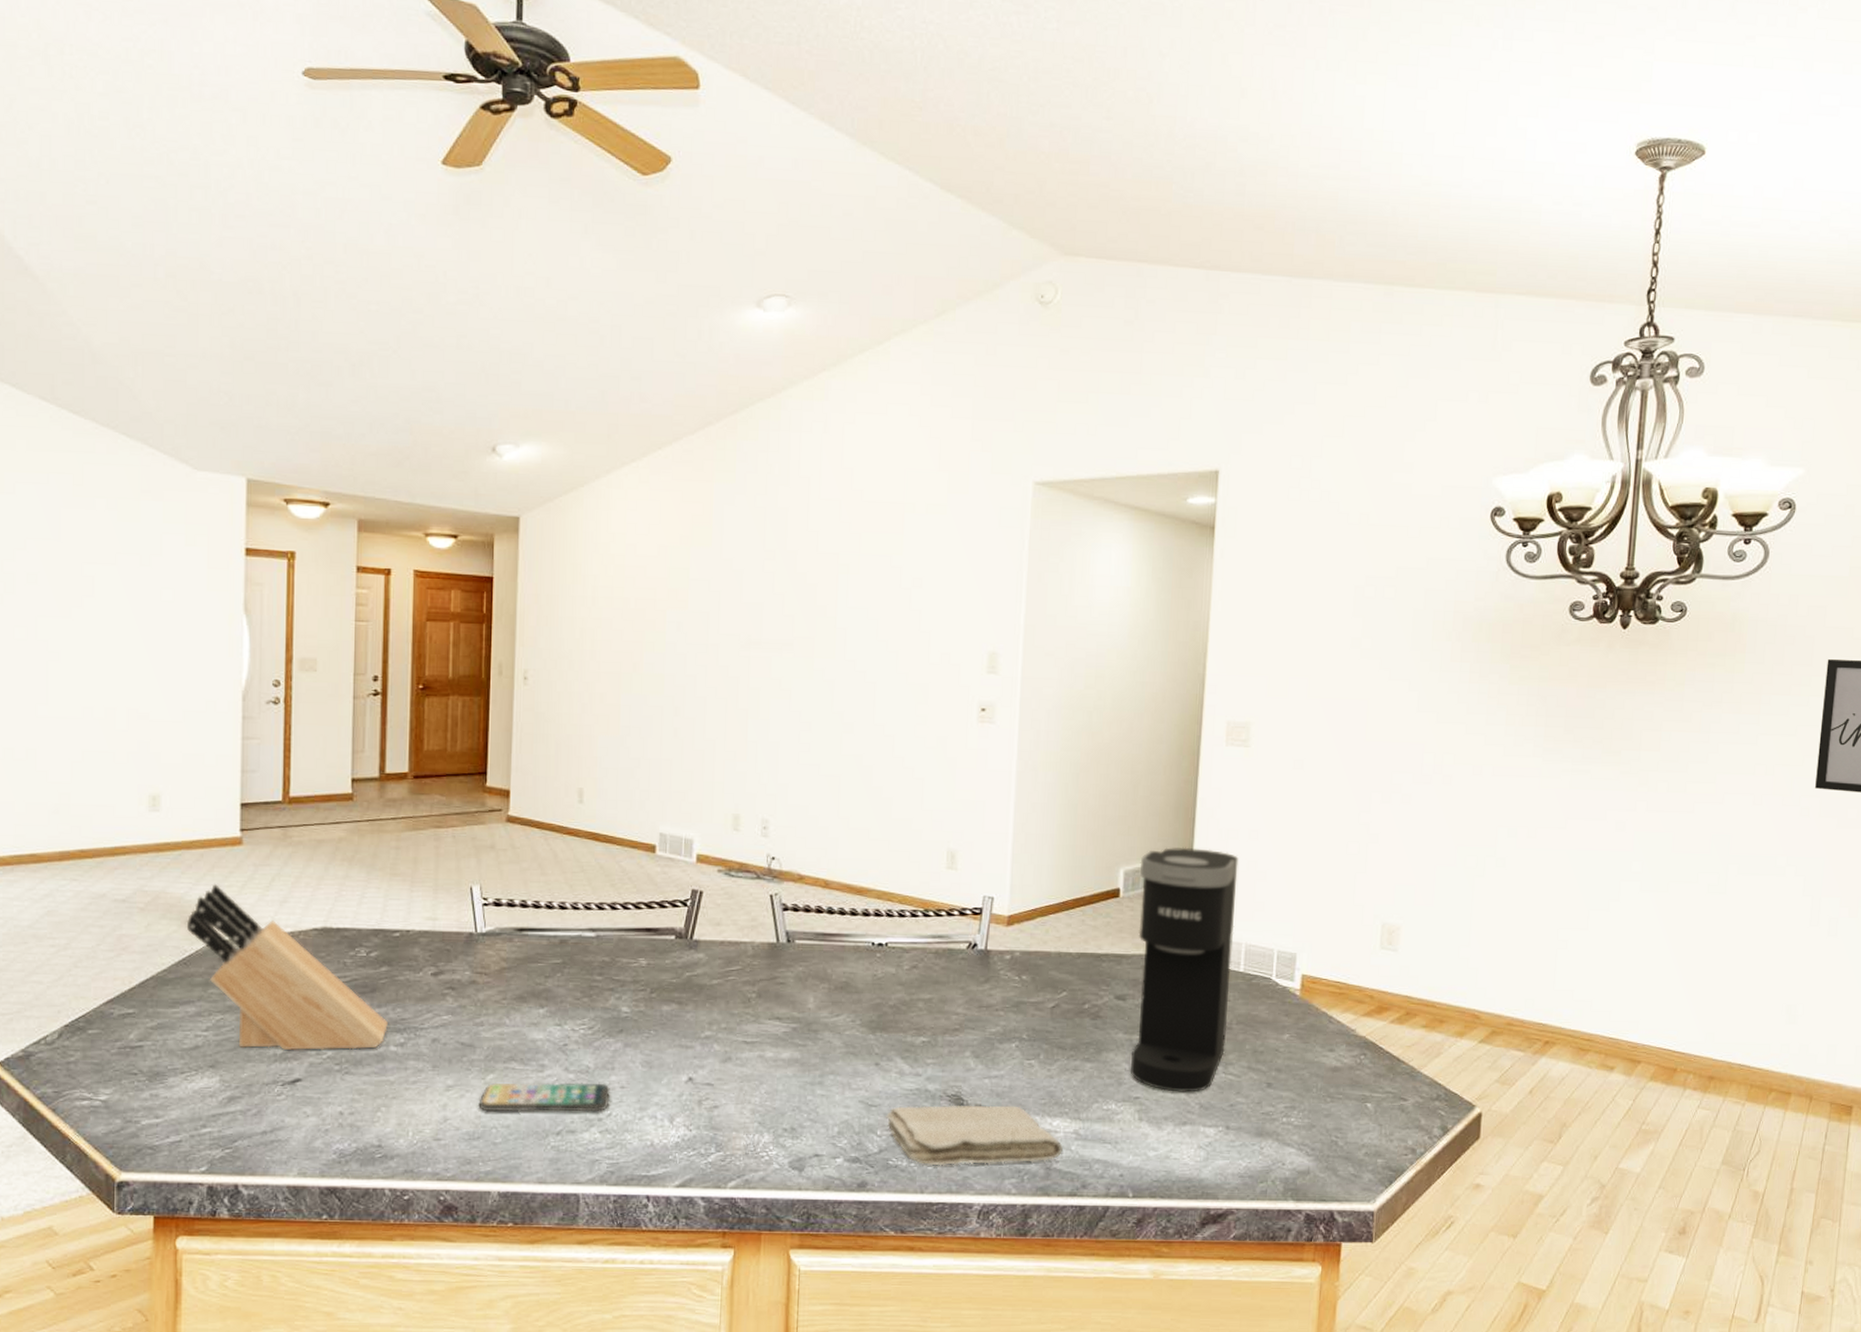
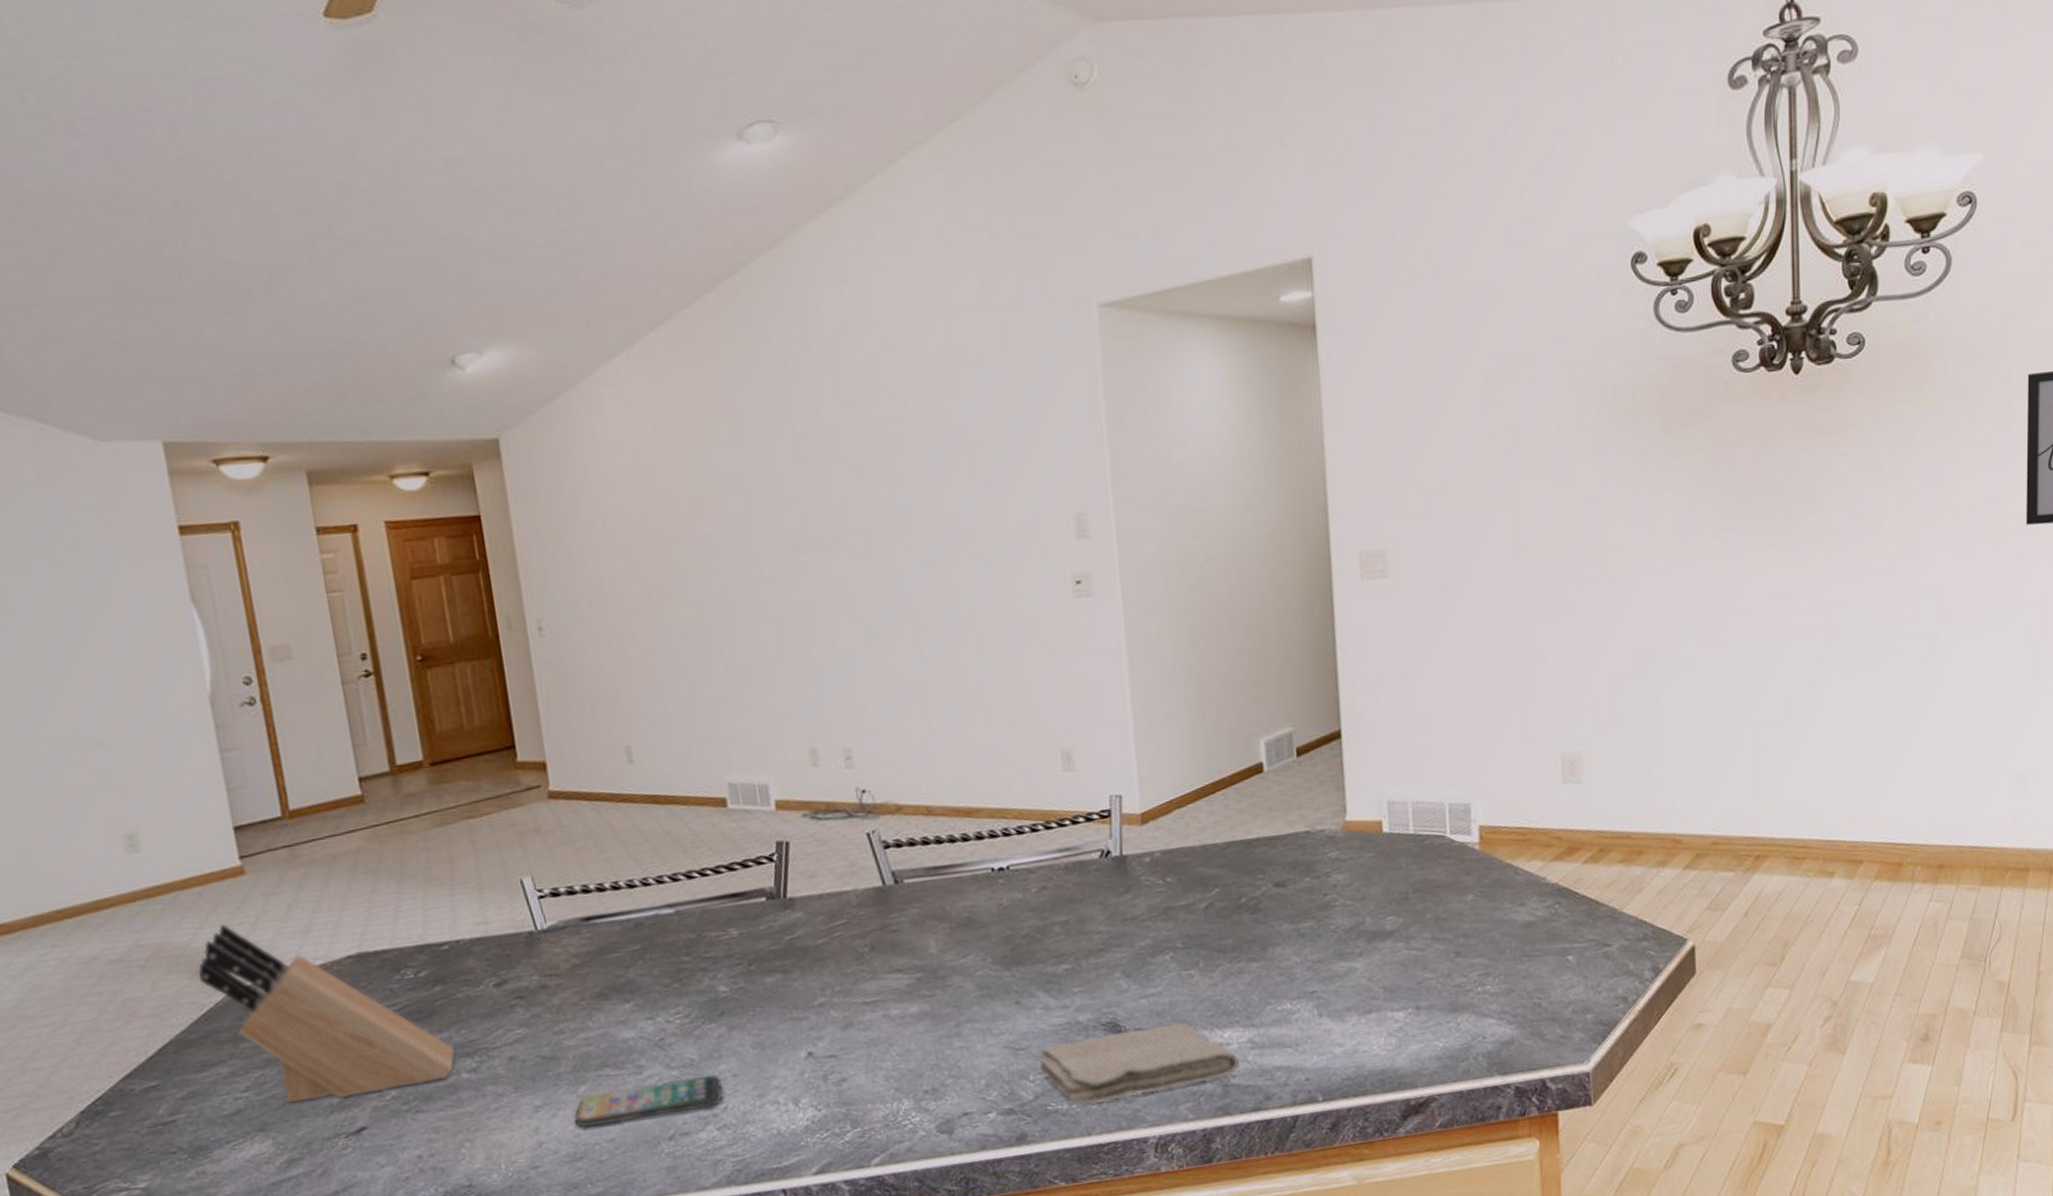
coffee maker: present [1130,847,1239,1093] -> none [1281,701,1404,980]

